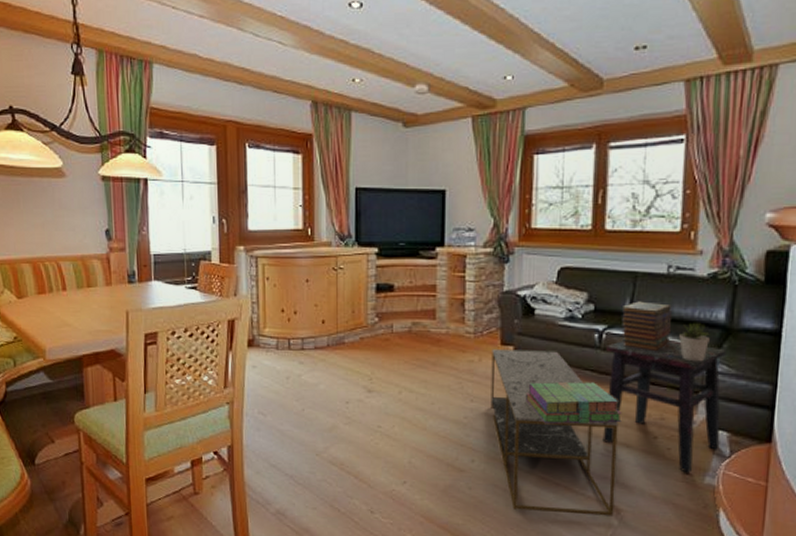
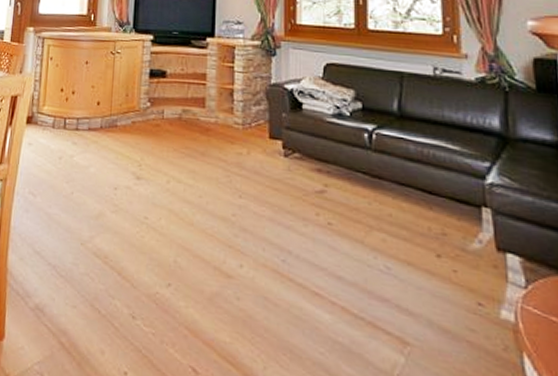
coffee table: present [490,349,618,516] -> none [259,142,399,351]
stack of books: present [526,382,622,424] -> none [296,182,400,235]
side table: present [602,339,726,473] -> none [378,143,513,304]
book stack: present [620,301,673,352] -> none [389,102,444,158]
potted plant: present [679,323,710,362] -> none [453,129,486,172]

